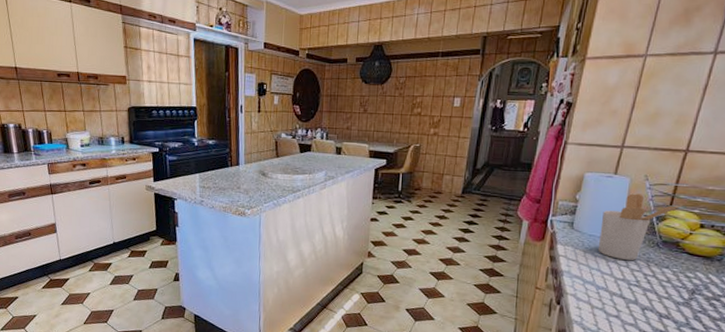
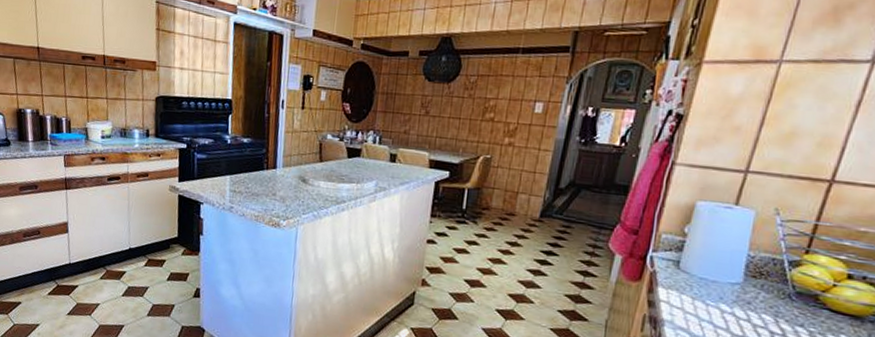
utensil holder: present [597,193,683,260] -> none [710,230,824,314]

